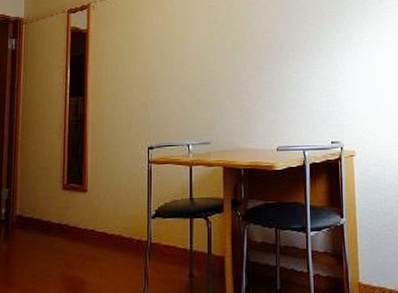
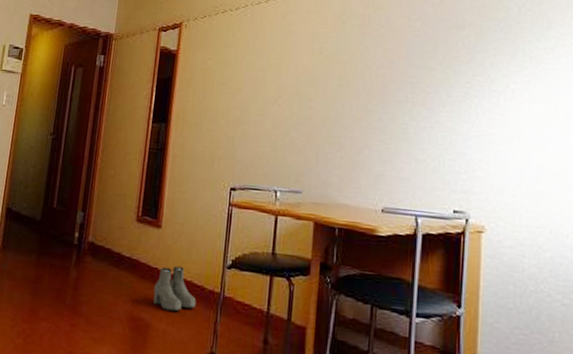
boots: none [85,223,126,266] -> present [153,266,196,312]

